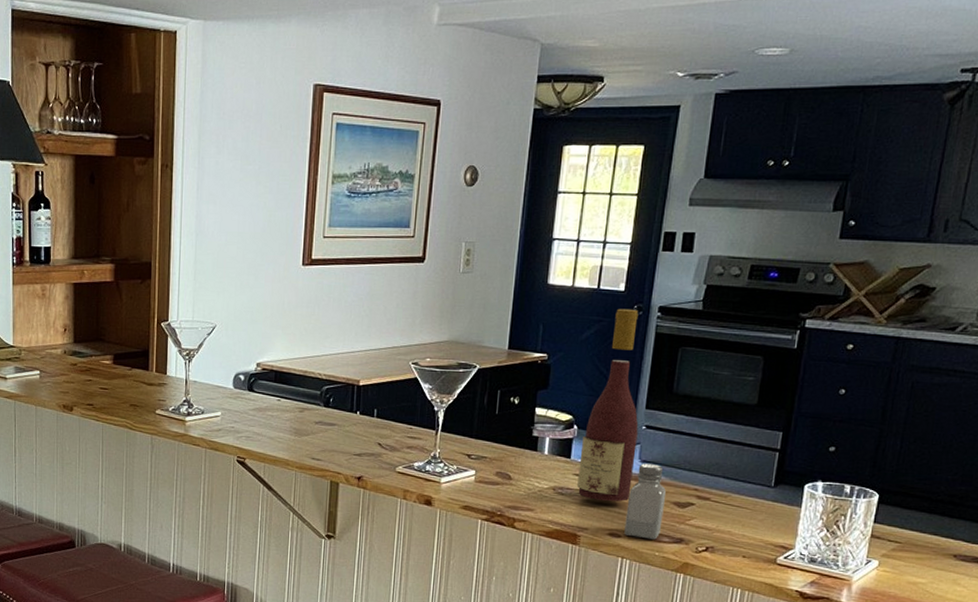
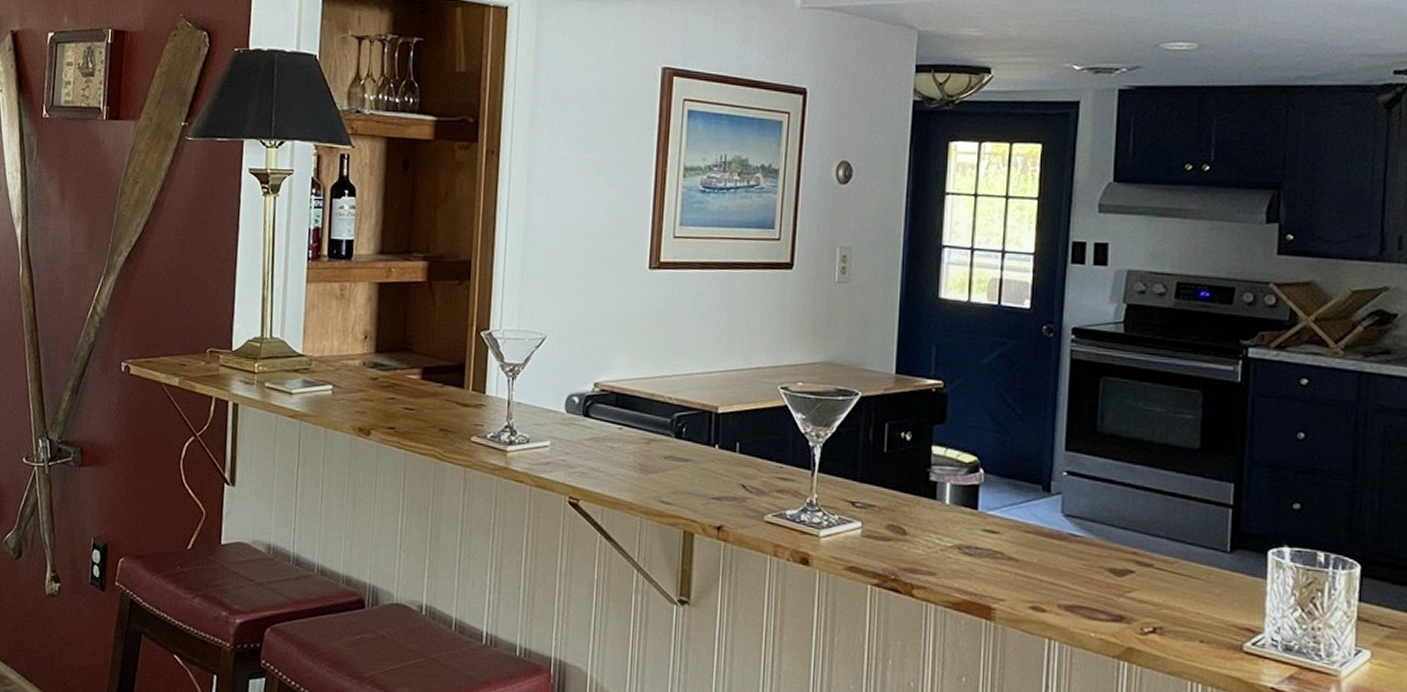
wine bottle: present [577,308,639,502] -> none [988,329,1058,566]
saltshaker: present [624,464,666,540] -> none [1050,518,1097,616]

